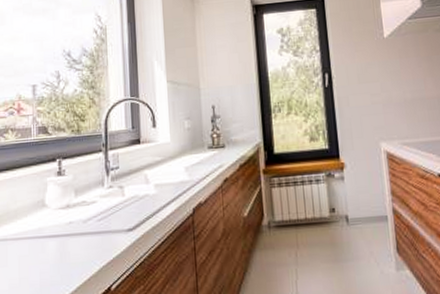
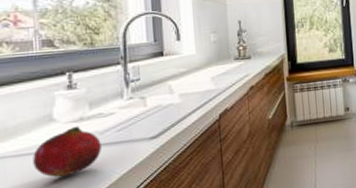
fruit: none [28,213,84,264] -> present [33,126,102,178]

